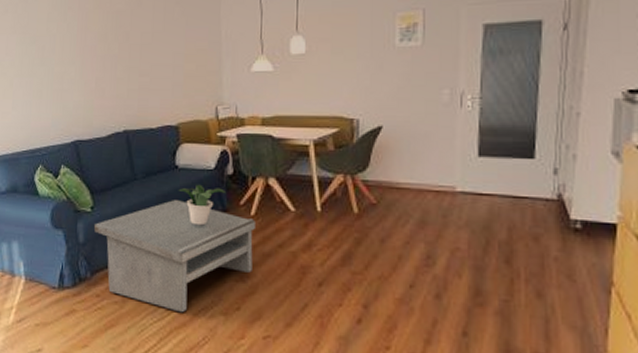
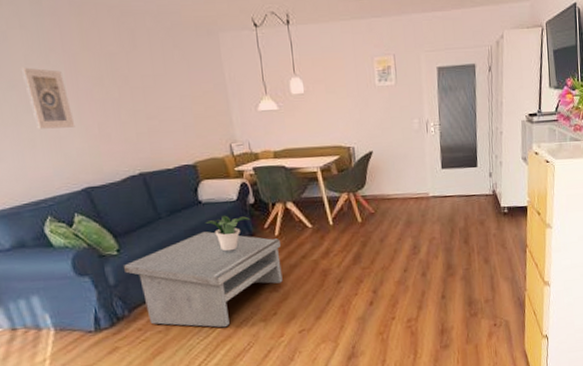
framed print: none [43,24,77,81] -> present [22,67,76,129]

